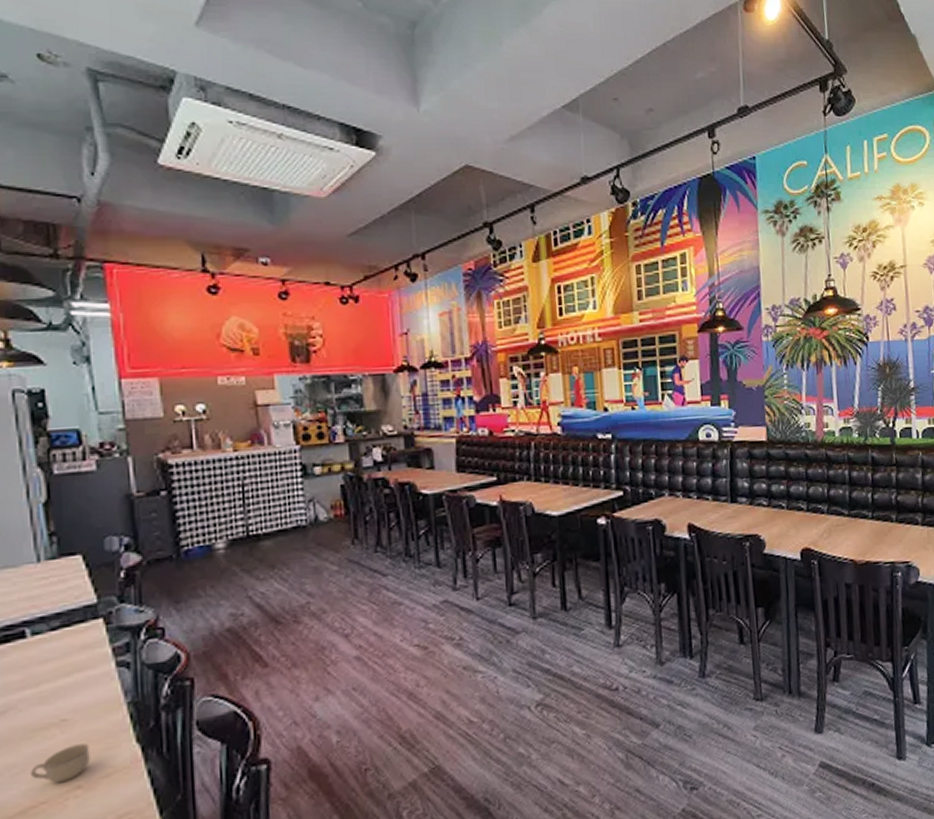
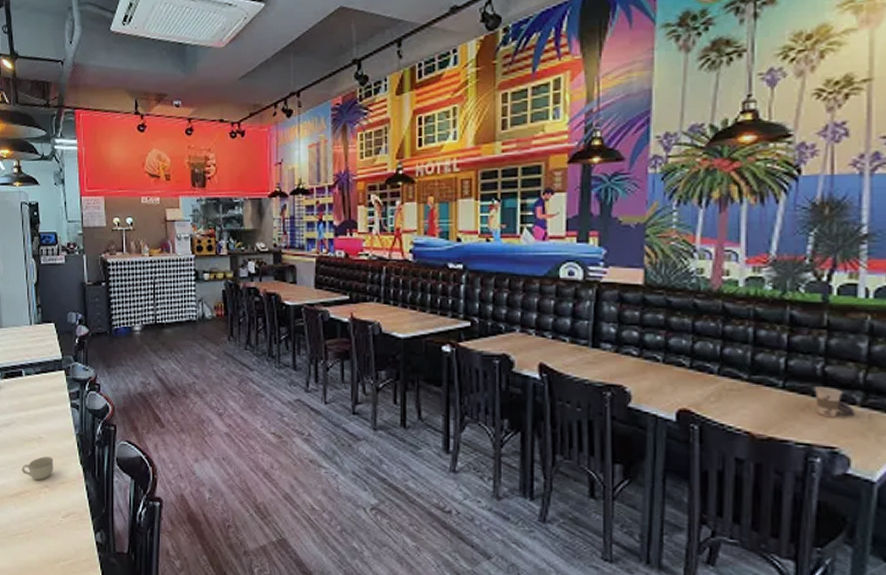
cup: none [892,512,919,538] -> present [815,387,856,418]

